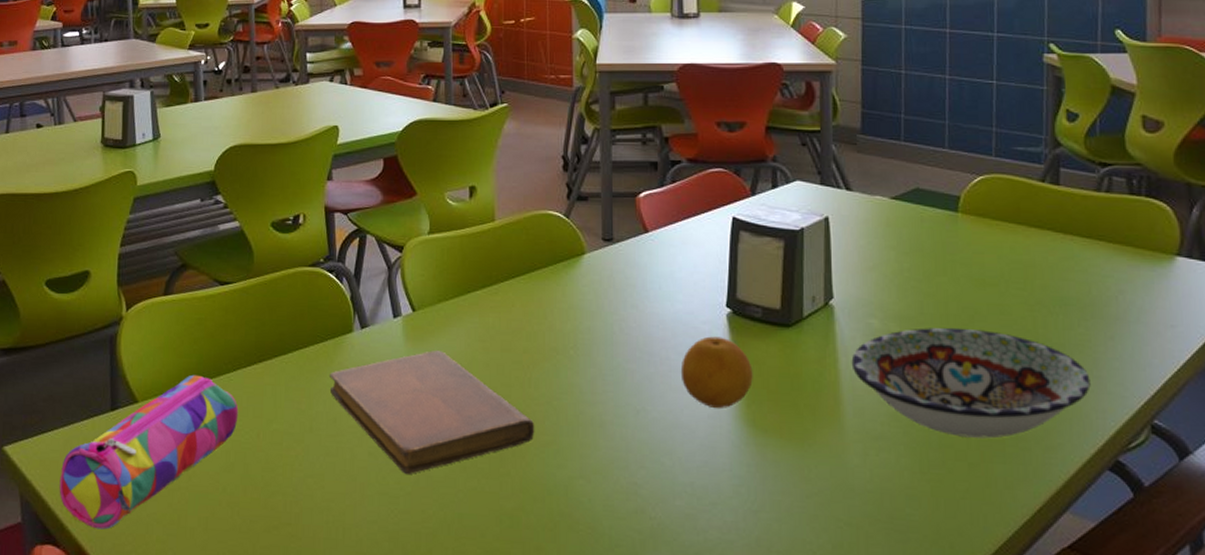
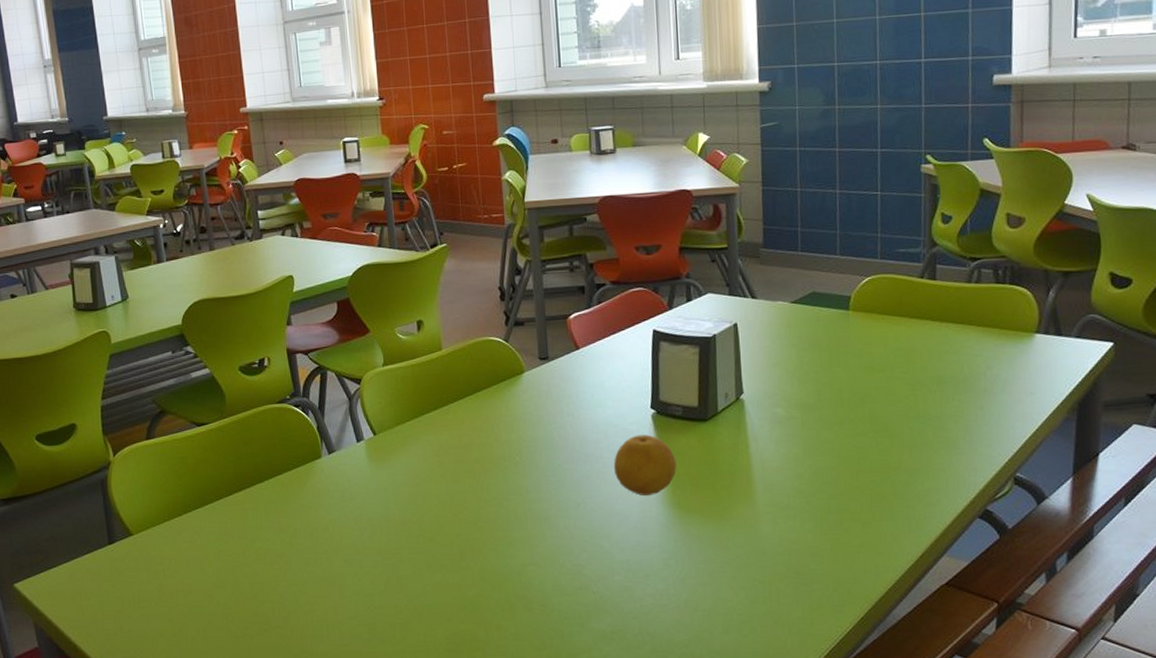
pencil case: present [59,374,239,530] -> none [68,506,225,647]
notebook: present [330,349,535,474] -> none [304,466,490,575]
bowl: present [851,327,1091,439] -> none [760,409,964,502]

